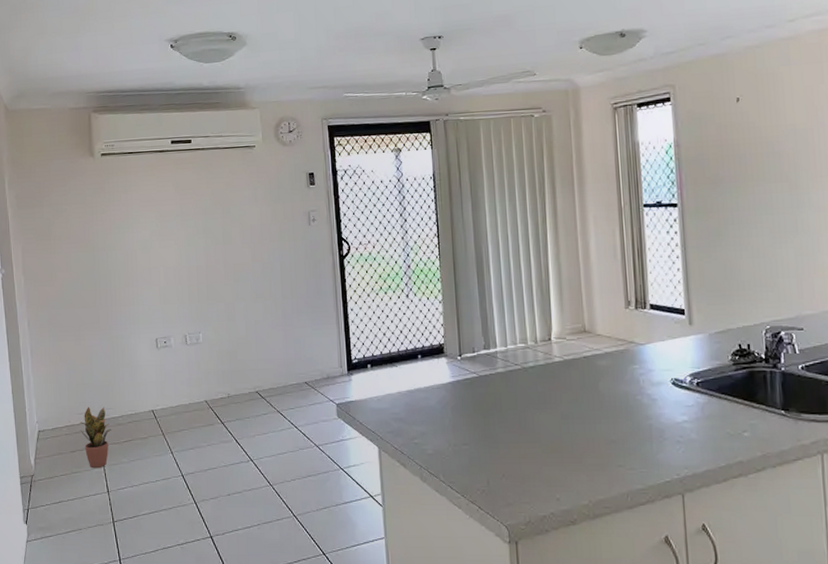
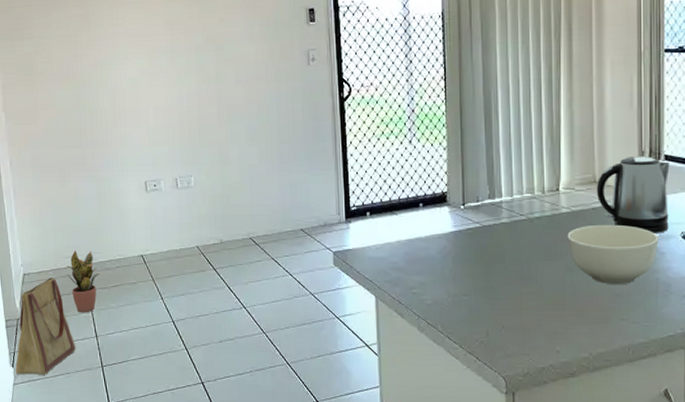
shopping bag: none [28,434,88,531] -> present [15,277,76,375]
bowl: none [561,372,650,432] -> present [567,224,659,285]
kettle: none [586,305,659,380] -> present [596,155,670,233]

